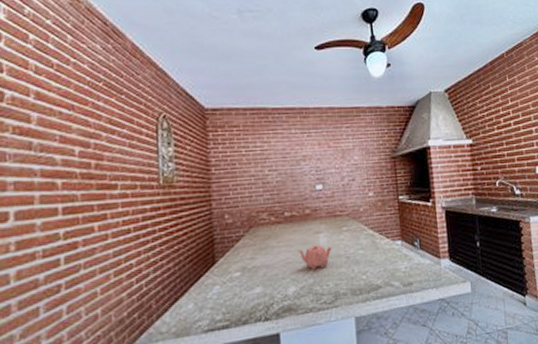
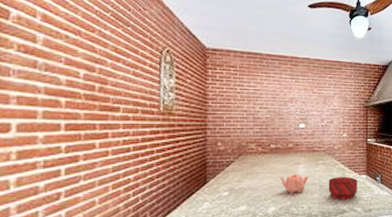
bowl: none [356,244,392,274] -> present [328,176,357,201]

